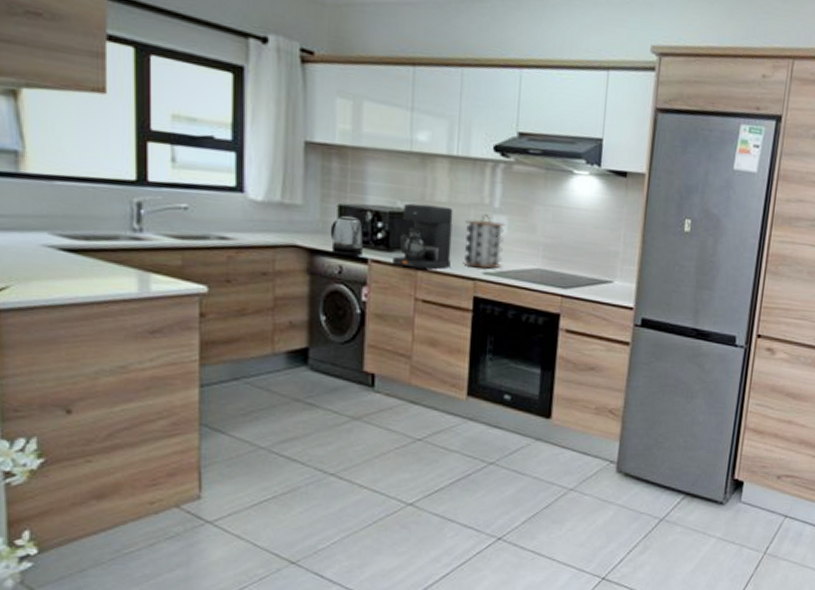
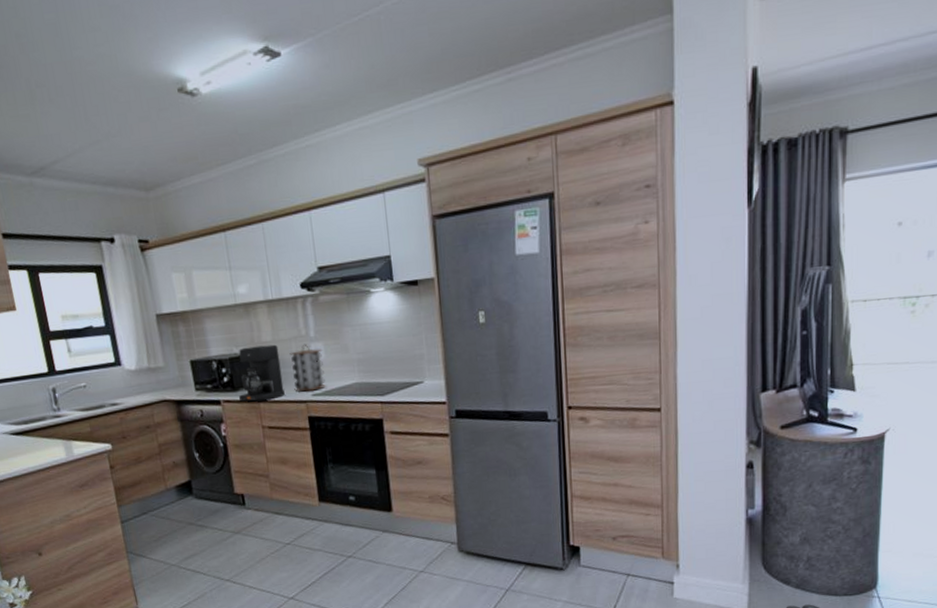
kettle: present [330,215,363,257] -> none [187,367,216,403]

